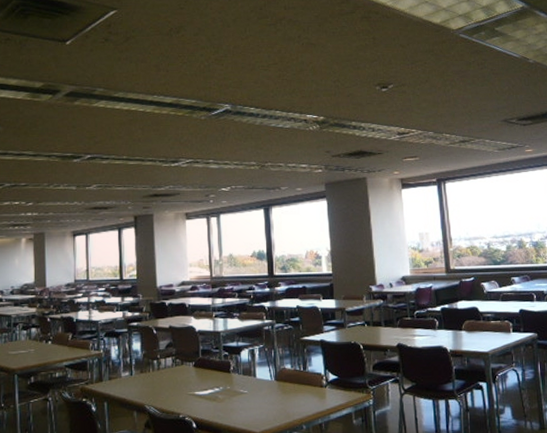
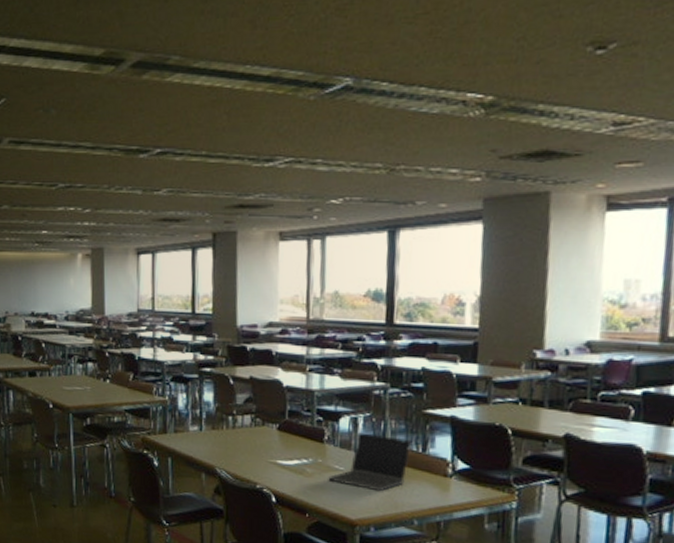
laptop computer: none [236,360,296,407] -> present [328,432,412,492]

